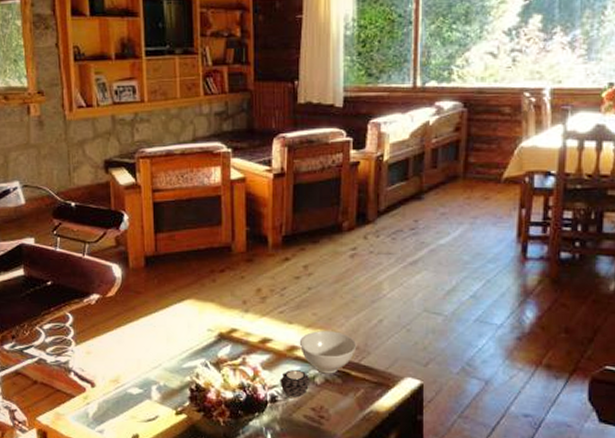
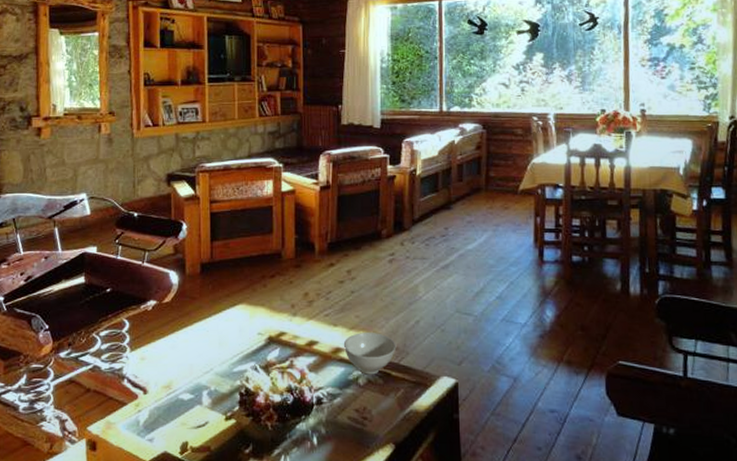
candle: present [280,369,310,399] -> none [325,370,354,401]

